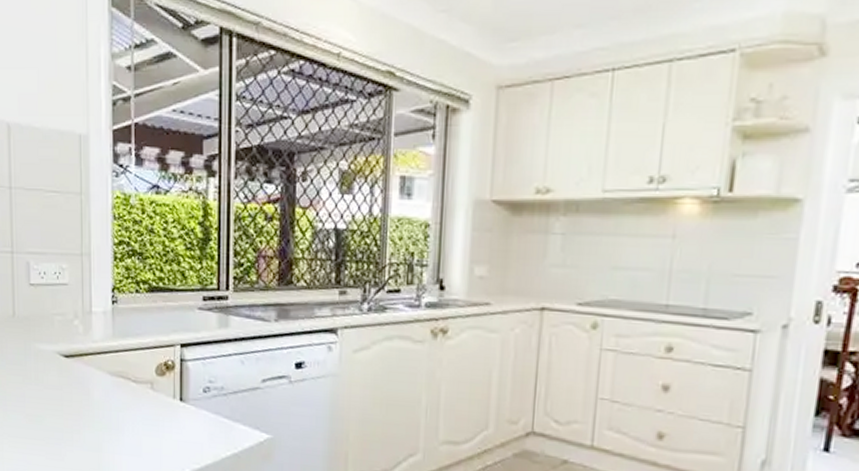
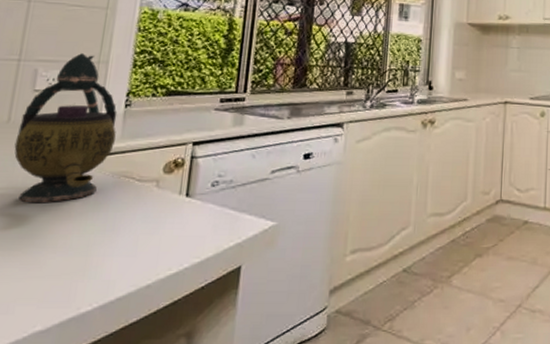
teapot: none [22,245,108,397] -> present [14,53,118,202]

